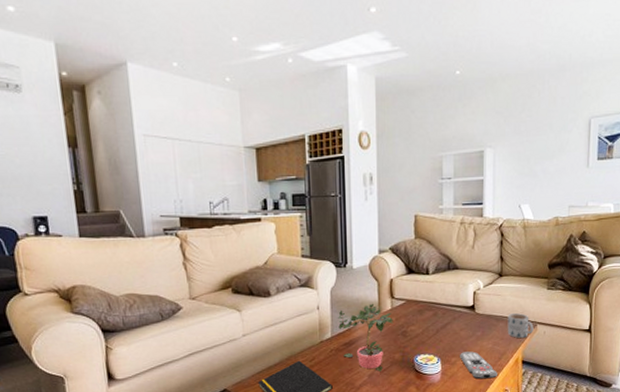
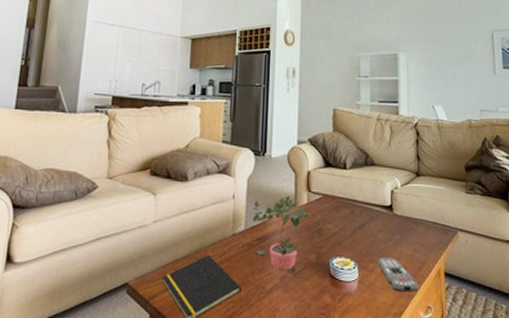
mug: present [507,313,534,338] -> none [427,217,455,245]

